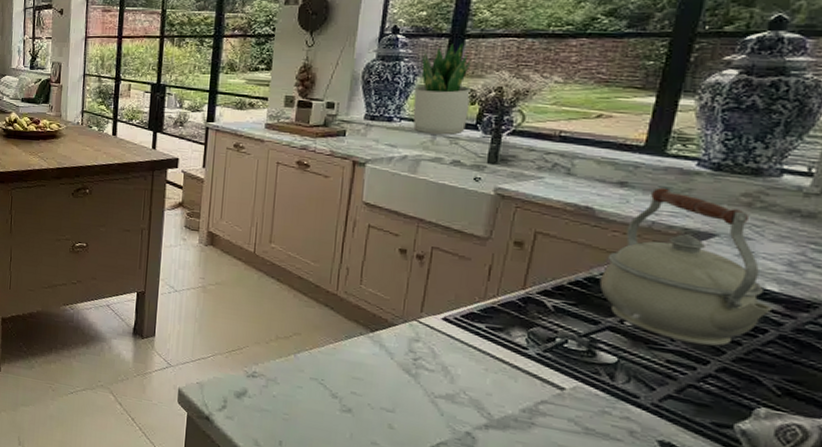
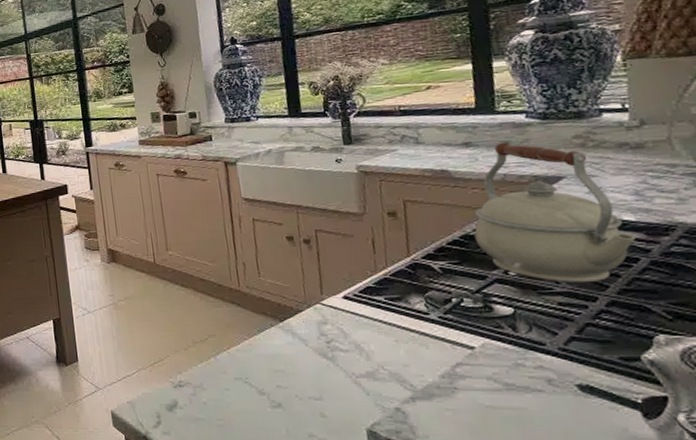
planter: present [413,42,472,135] -> none [262,43,316,127]

